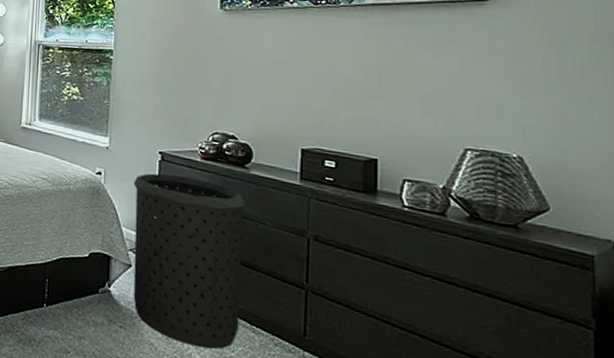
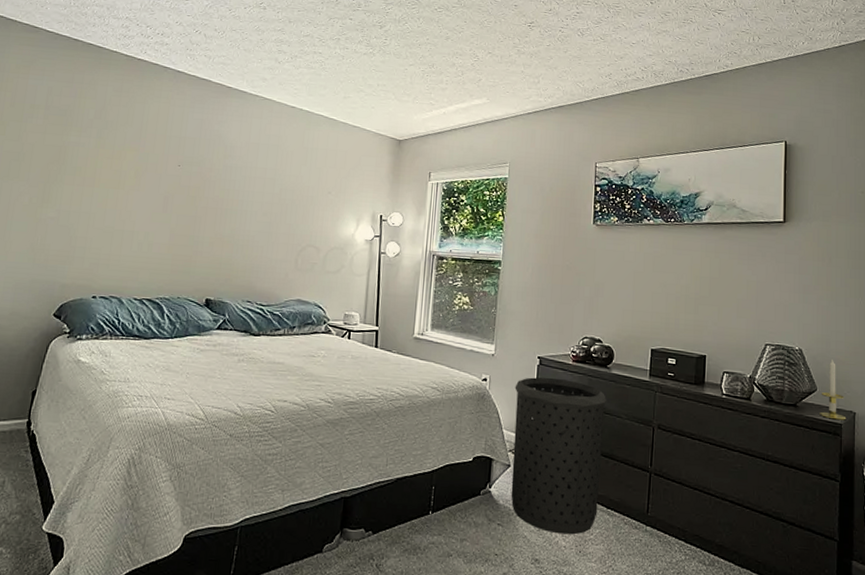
candle: none [555,172,602,251] -> present [819,360,847,420]

